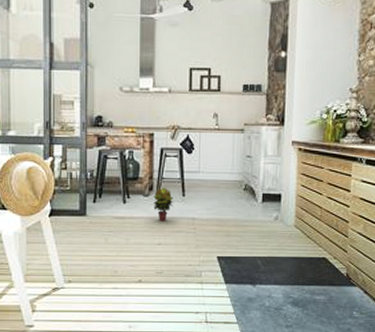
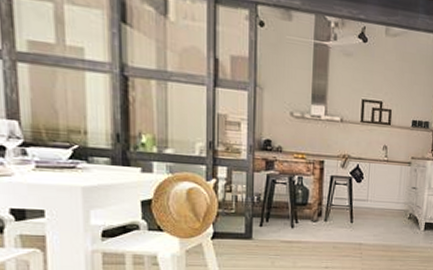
potted plant: present [152,187,173,222] -> none [321,213,342,246]

